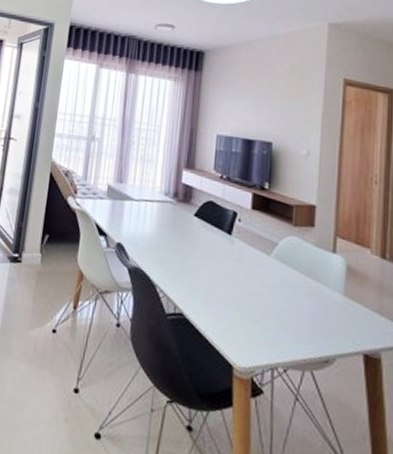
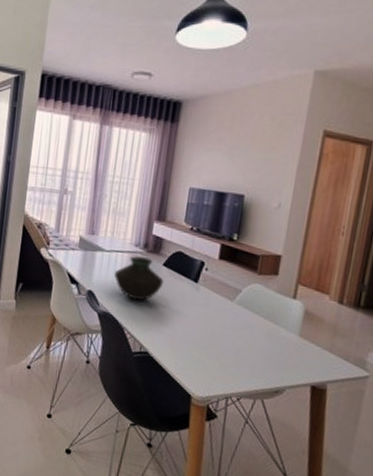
vase: none [143,205,196,255] -> present [113,256,164,301]

